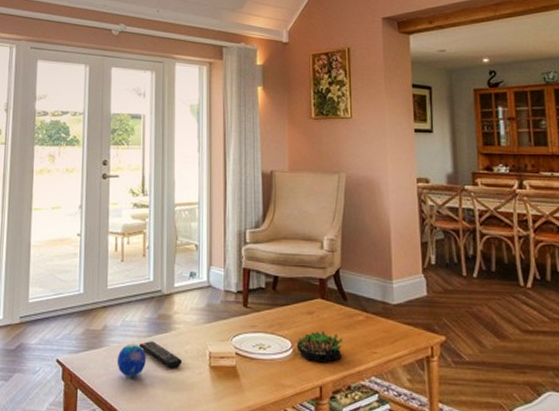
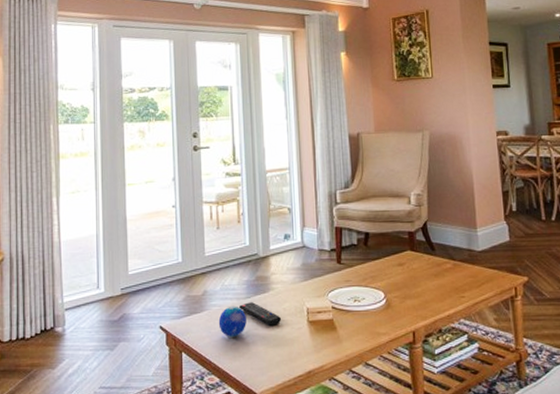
succulent plant: present [296,331,343,363] -> none [389,280,433,310]

